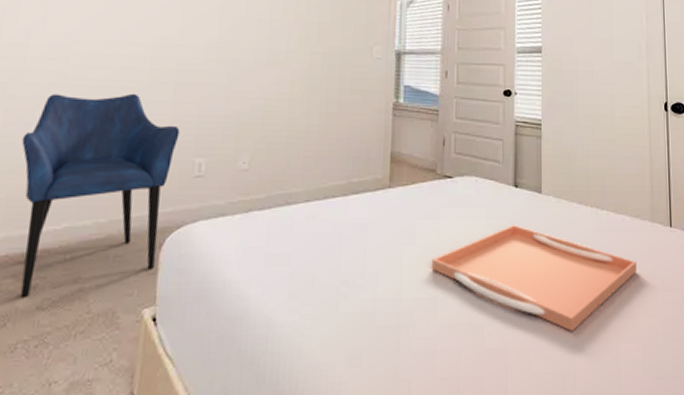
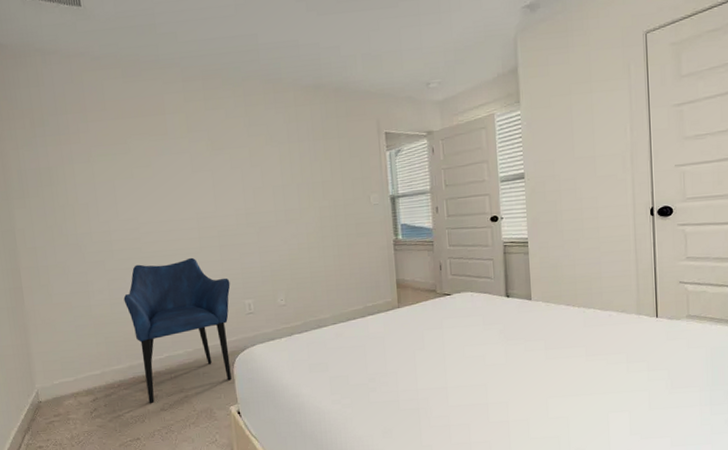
serving tray: present [431,225,637,331] -> none [439,327,624,406]

